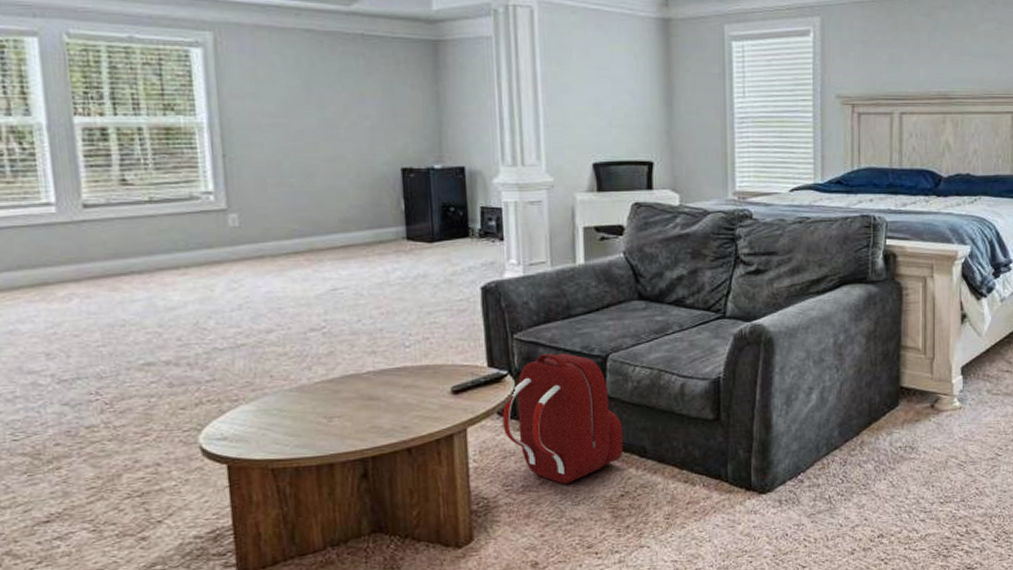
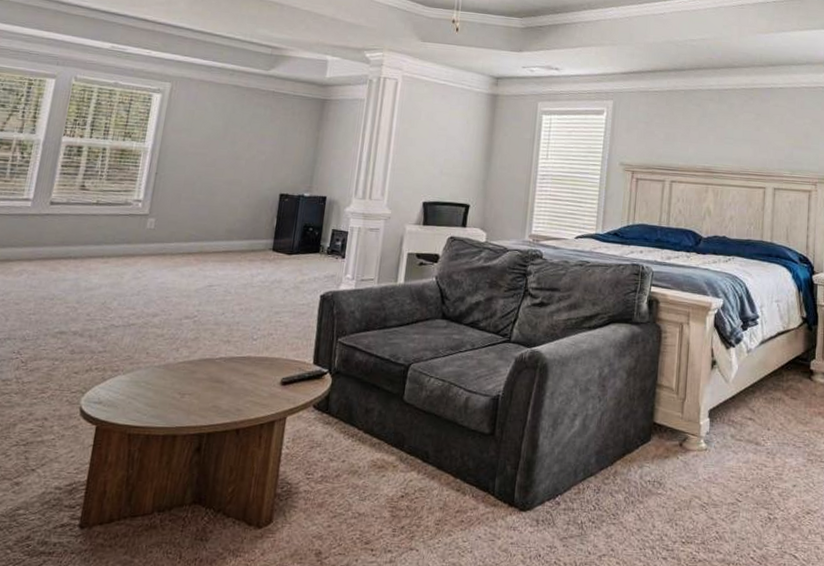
backpack: present [502,353,624,484] -> none [315,358,413,479]

